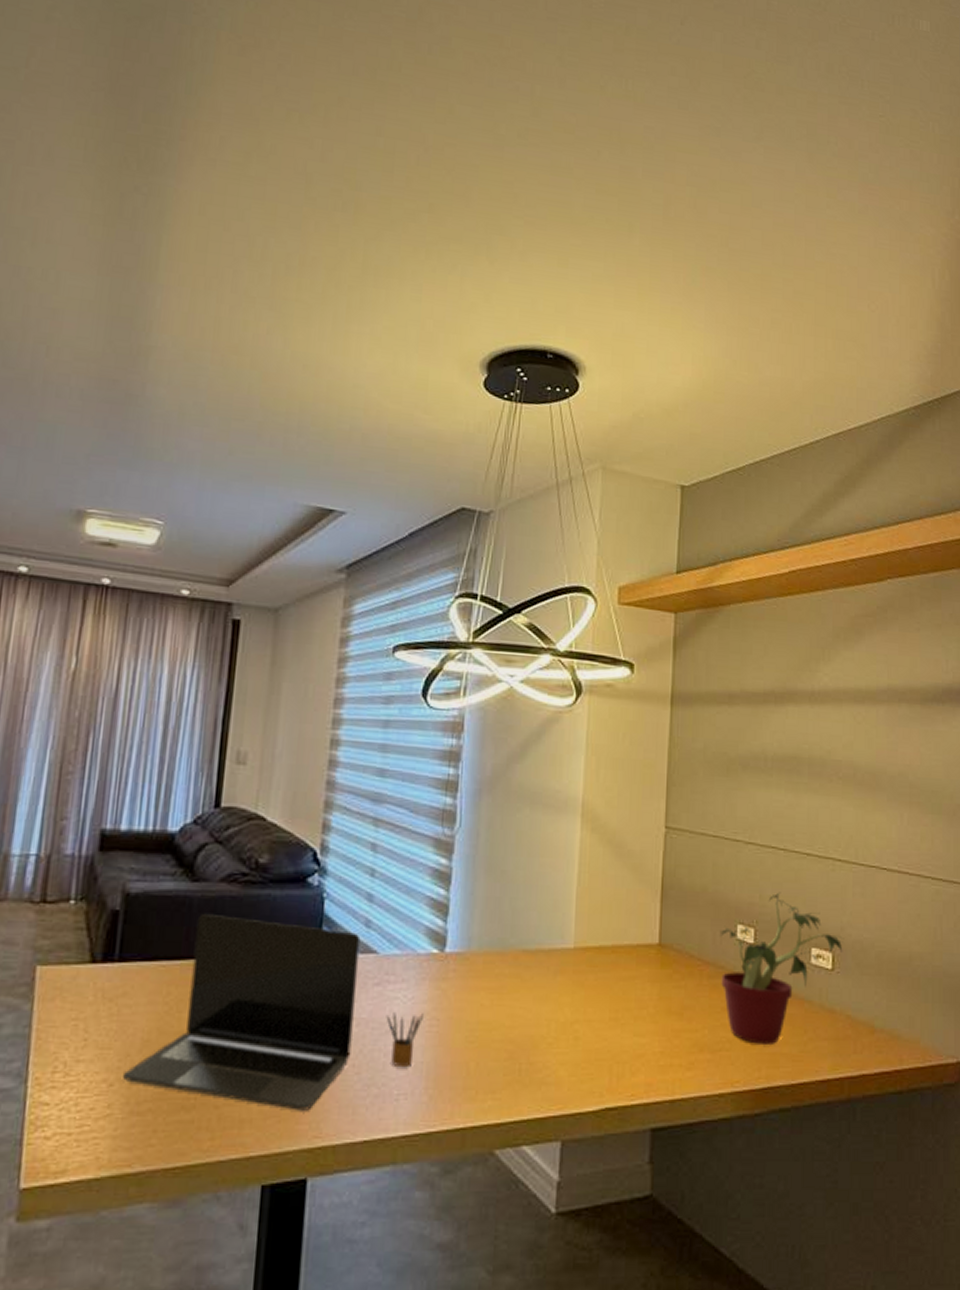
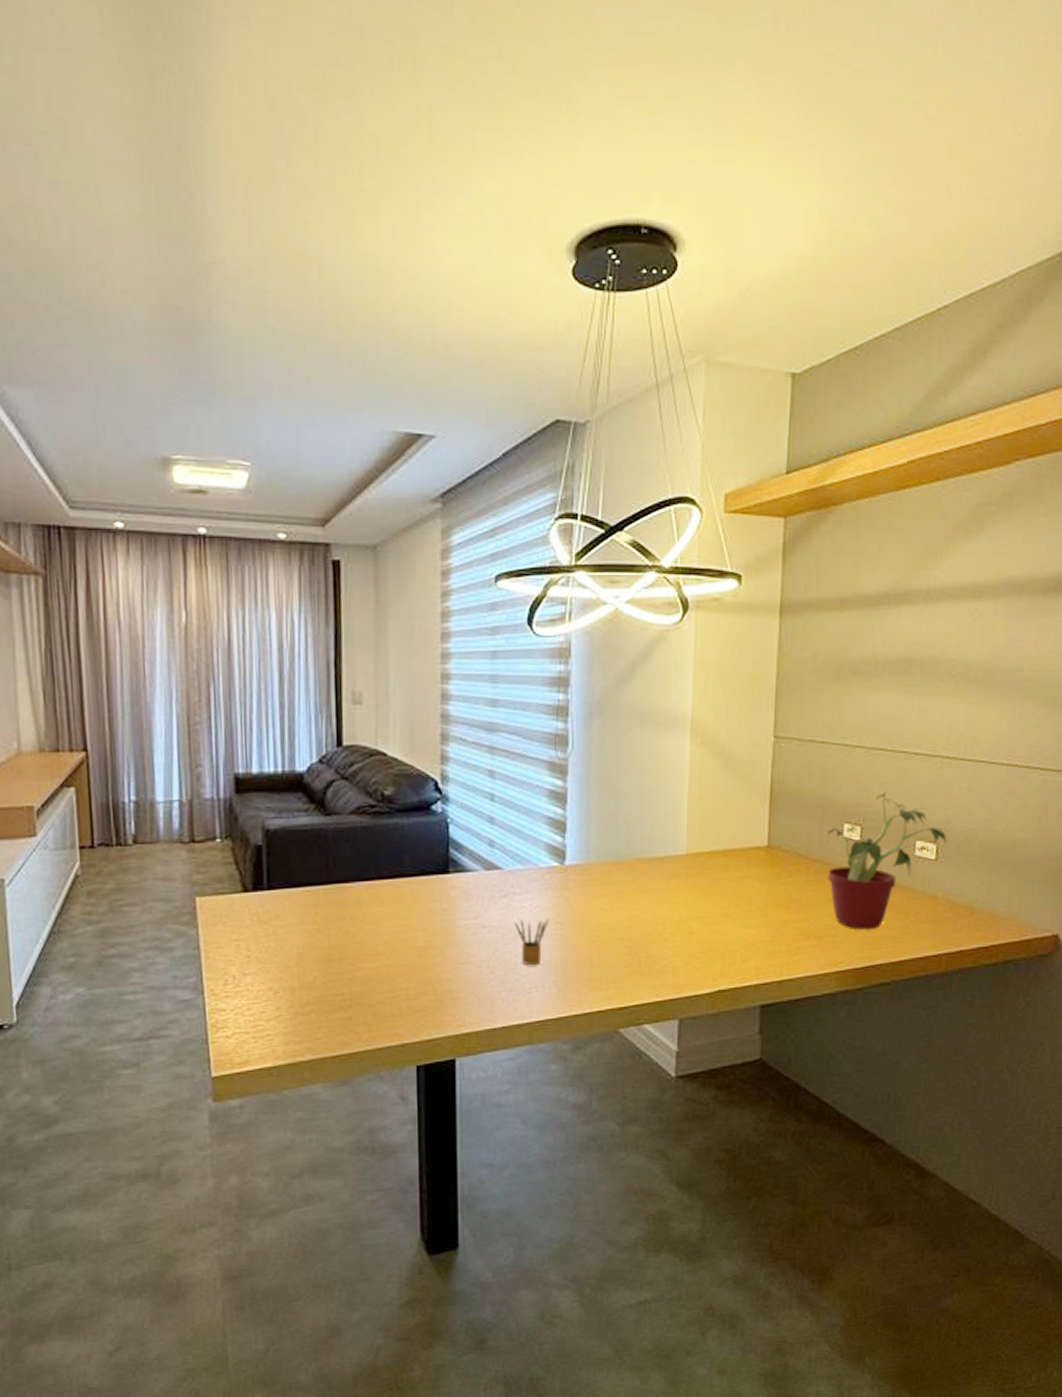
laptop: present [123,915,361,1111] -> none [286,844,486,1005]

